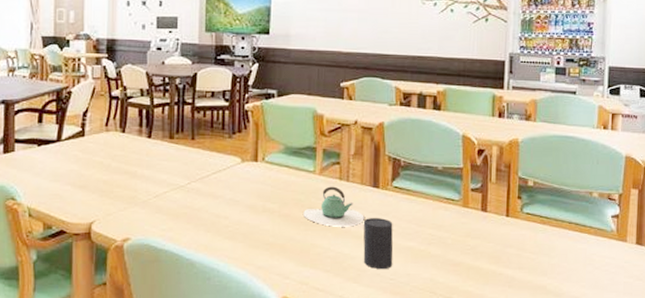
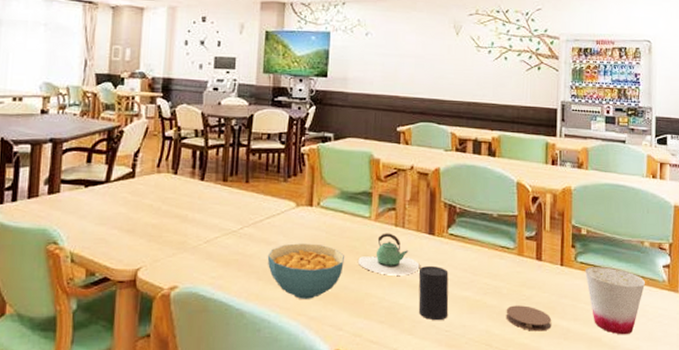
cereal bowl: none [214,197,291,250] -> present [267,243,345,299]
coaster: none [450,255,497,280] -> present [506,305,552,331]
cup: none [531,216,592,283] -> present [585,266,645,335]

